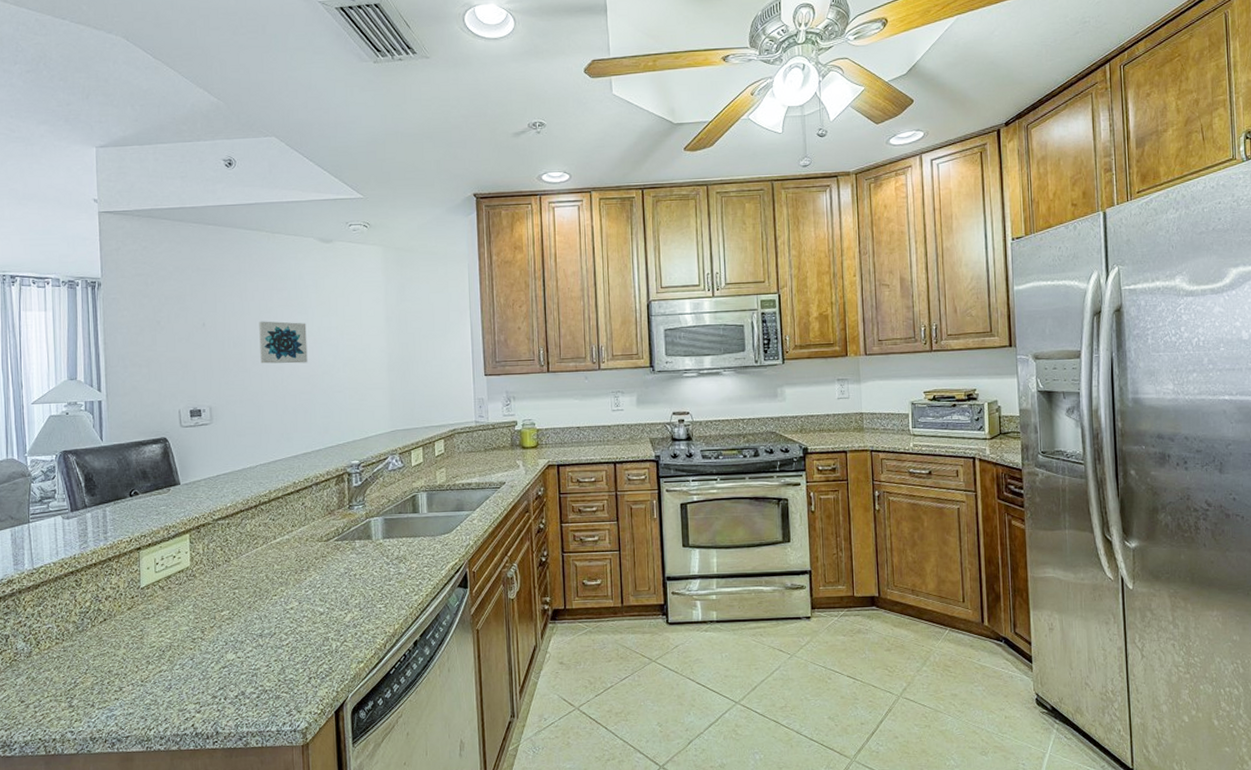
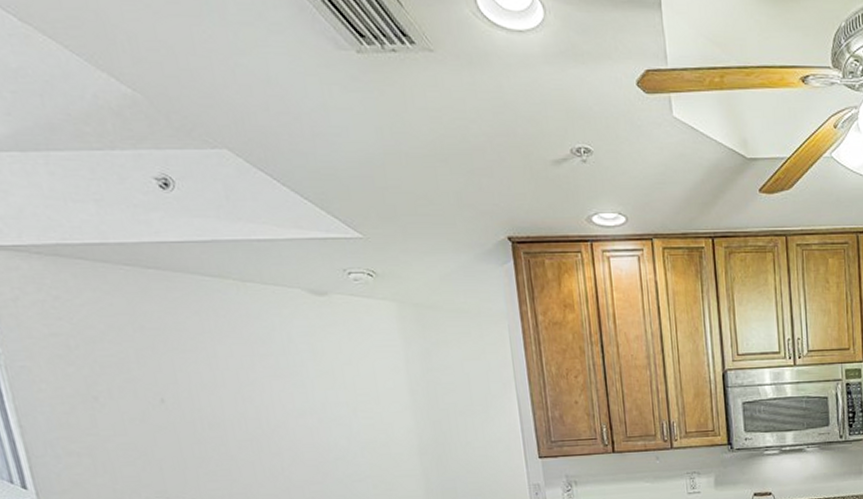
wall art: present [259,321,308,364] -> none [240,395,314,449]

